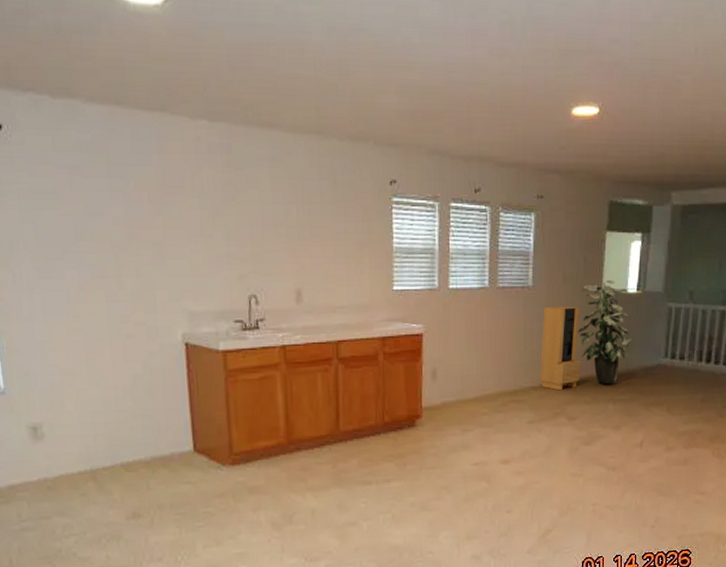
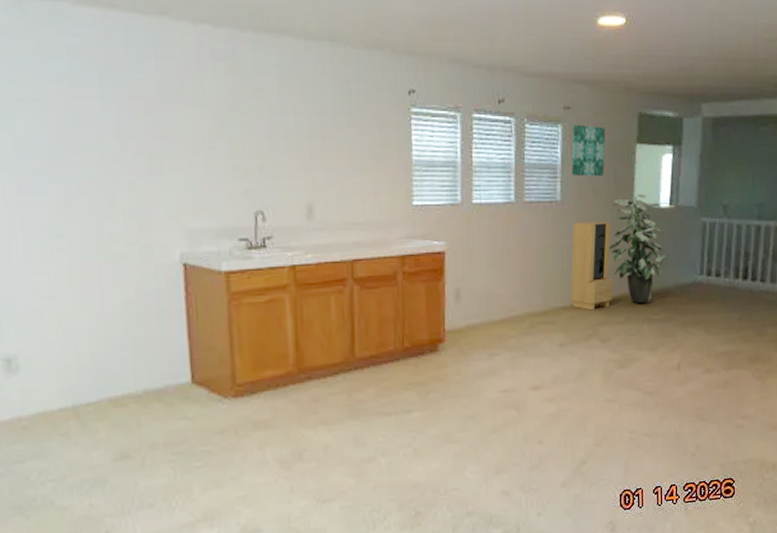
wall art: none [543,213,577,263] -> present [571,124,606,177]

